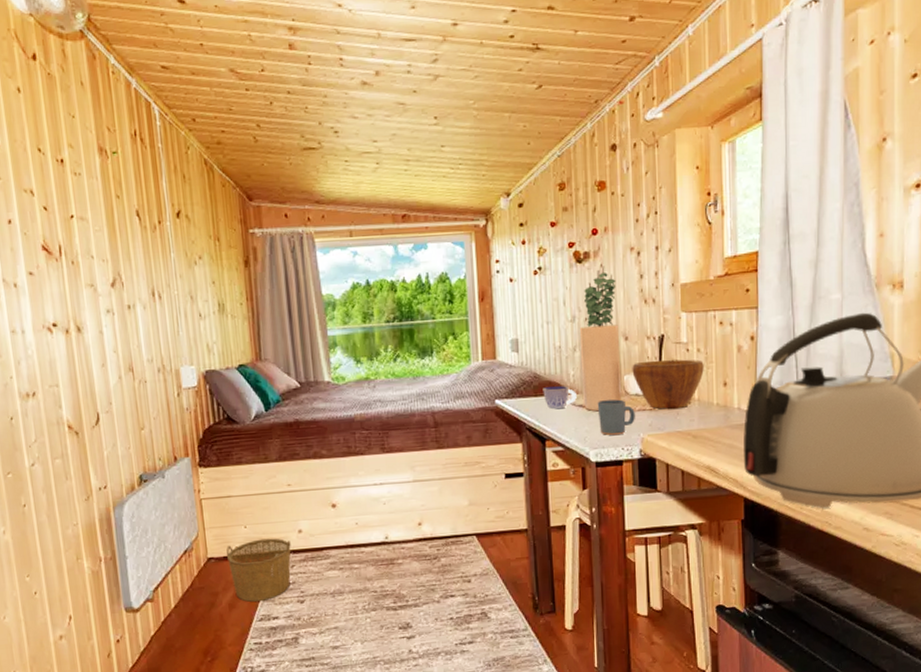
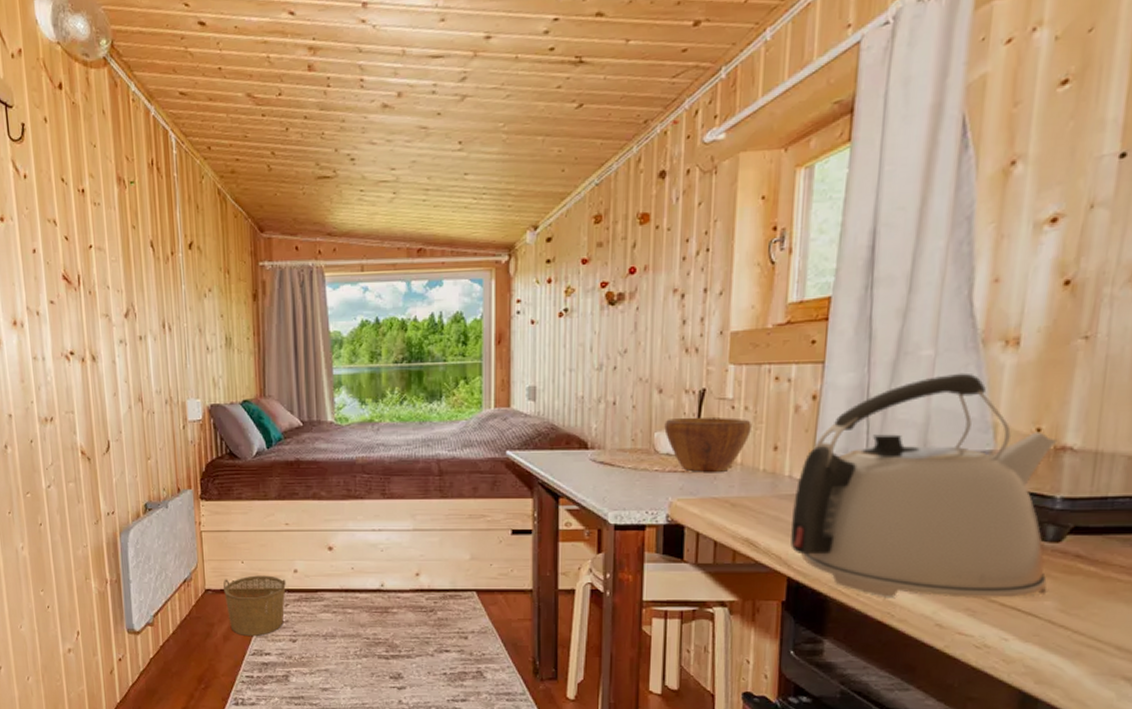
cup: present [543,386,577,410] -> none [560,440,598,465]
vase: present [579,266,621,412] -> none [605,309,654,470]
mug: present [597,399,635,436] -> none [621,458,664,498]

